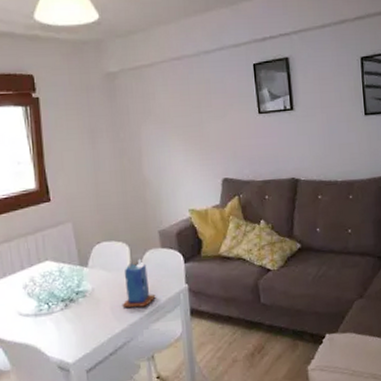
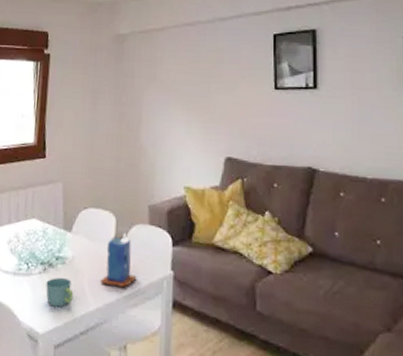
mug: none [69,309,99,337] -> present [46,277,74,307]

